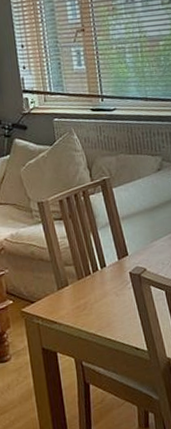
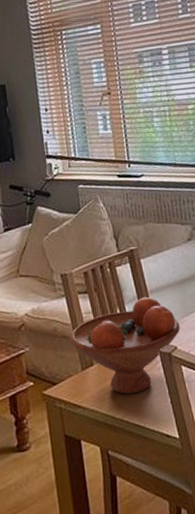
fruit bowl: none [46,223,150,311] -> present [69,296,180,394]

